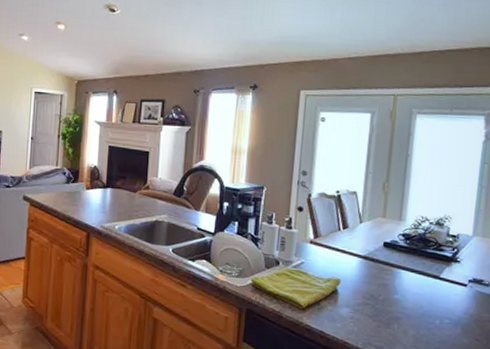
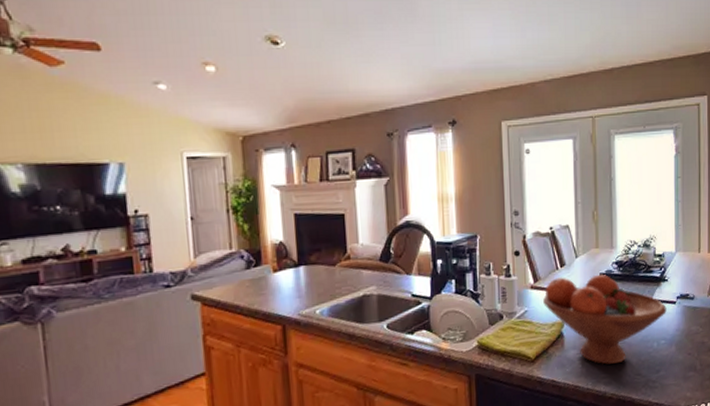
fruit bowl: none [321,238,455,332] -> present [543,274,667,365]

